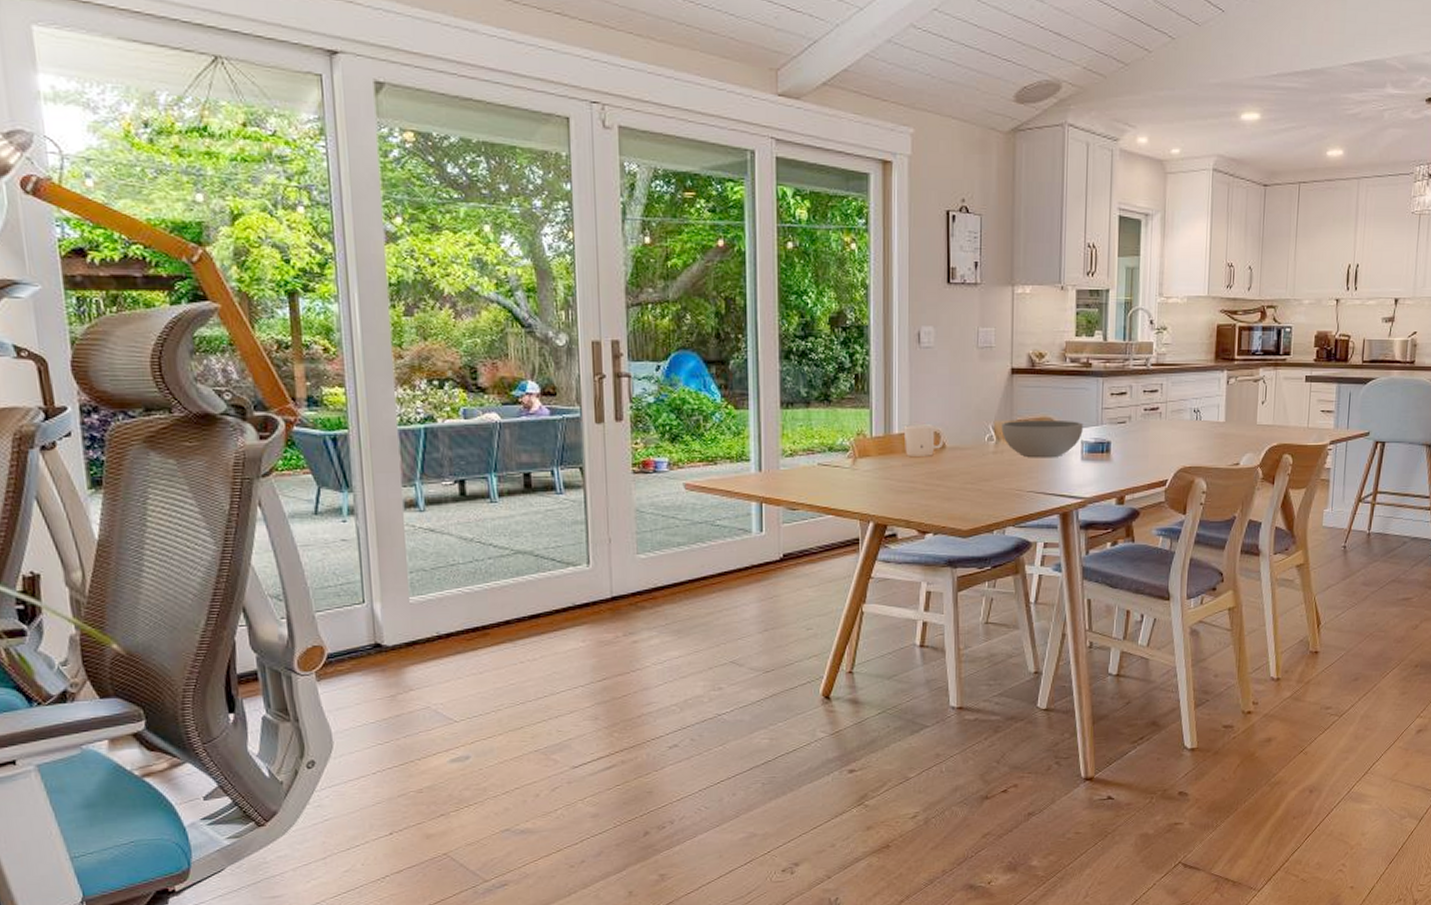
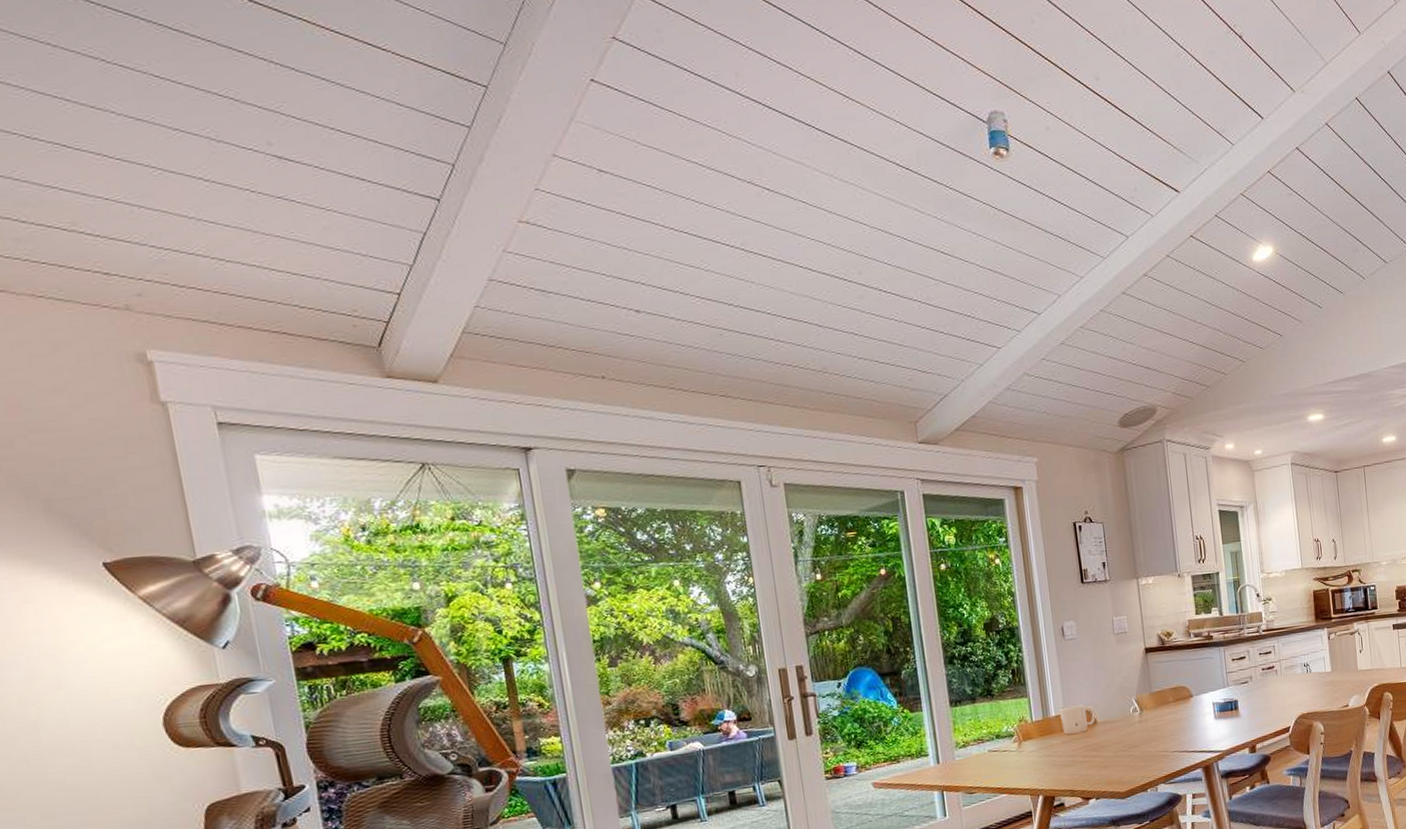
bowl: present [1001,419,1083,458] -> none [1142,686,1213,723]

